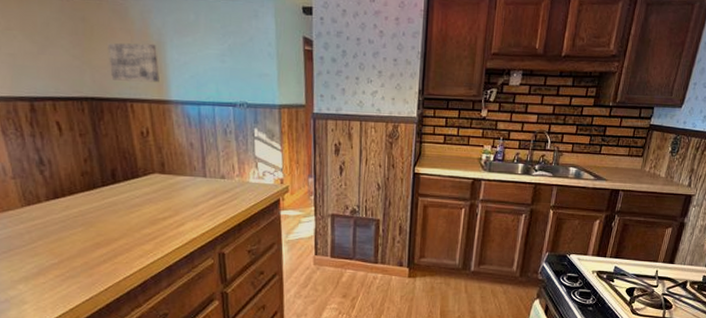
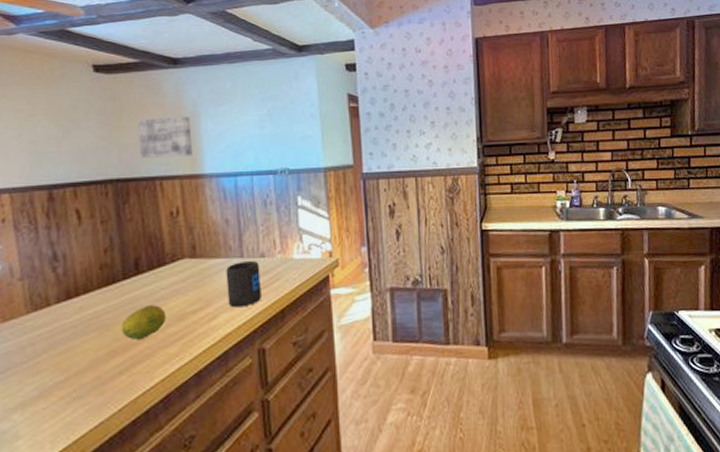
fruit: none [102,210,141,237] -> present [120,305,166,341]
mug: none [191,180,222,219] -> present [226,260,262,308]

